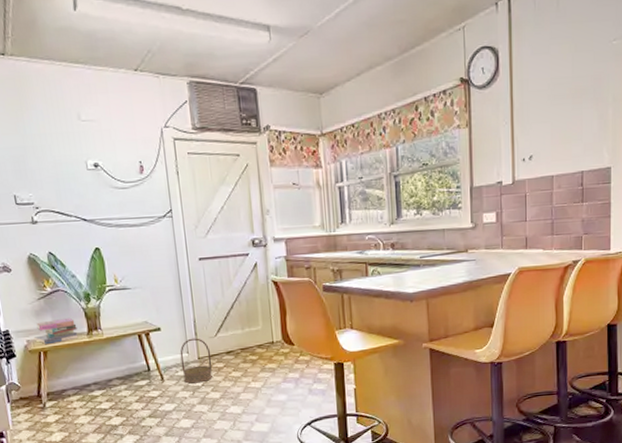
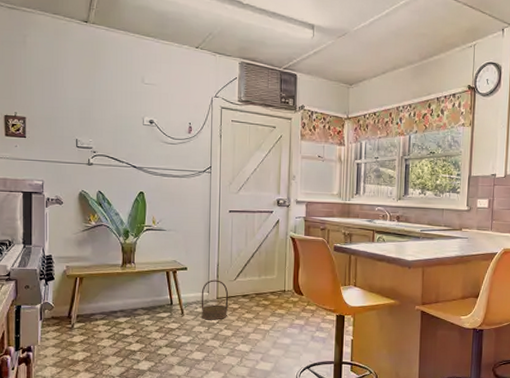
books: present [33,317,79,345] -> none [73,250,113,272]

